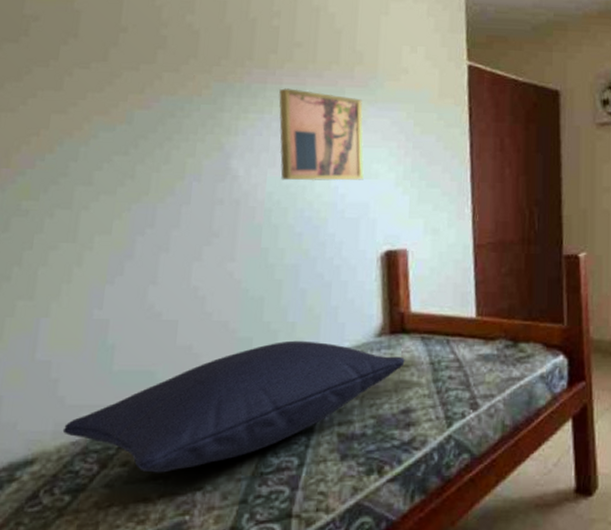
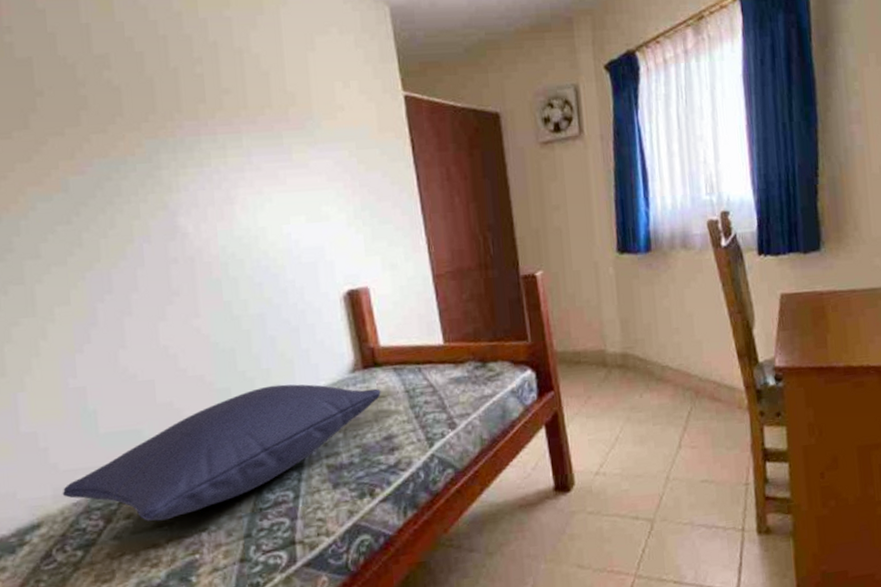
wall art: present [279,88,364,181] -> none [215,138,315,233]

